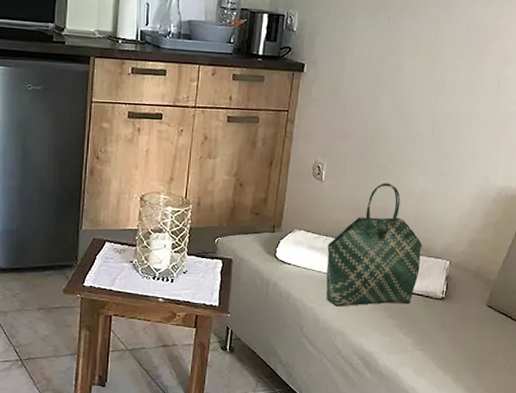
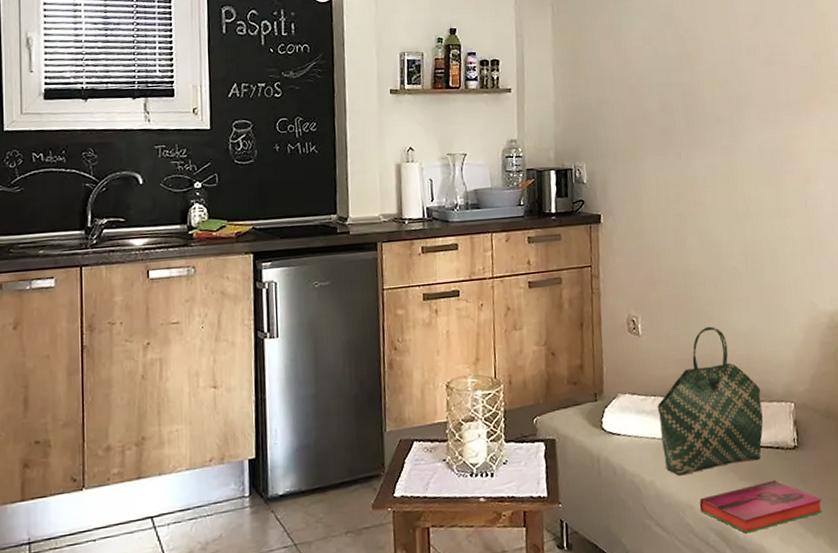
hardback book: none [349,322,457,362] -> present [699,479,822,534]

